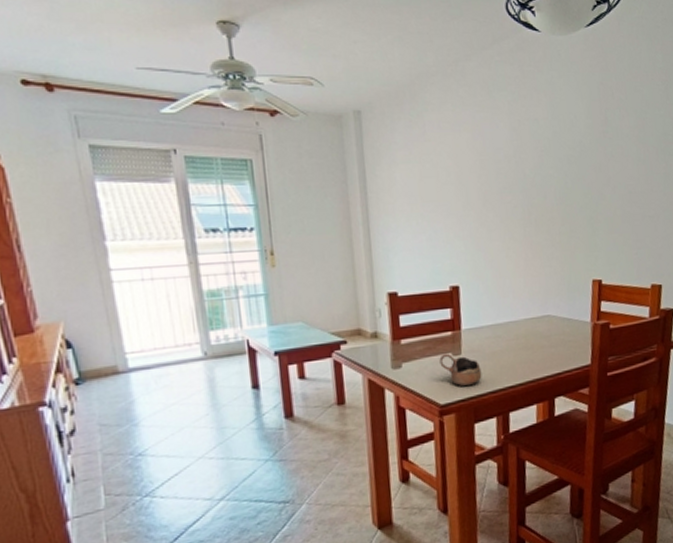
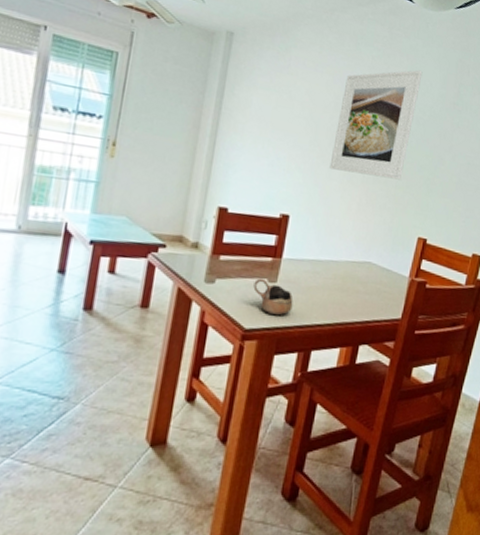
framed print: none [486,104,564,230] -> present [329,70,423,180]

